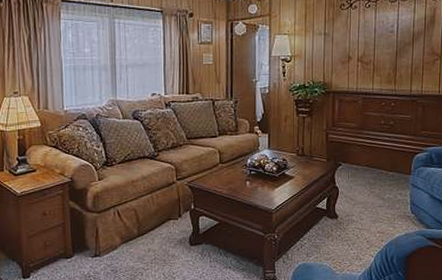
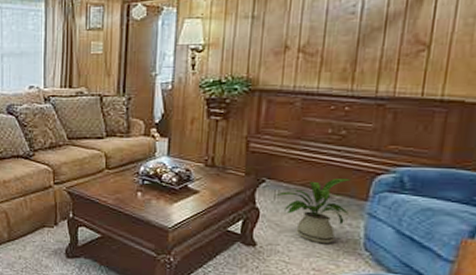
house plant: none [348,158,400,211] -> present [274,177,352,244]

